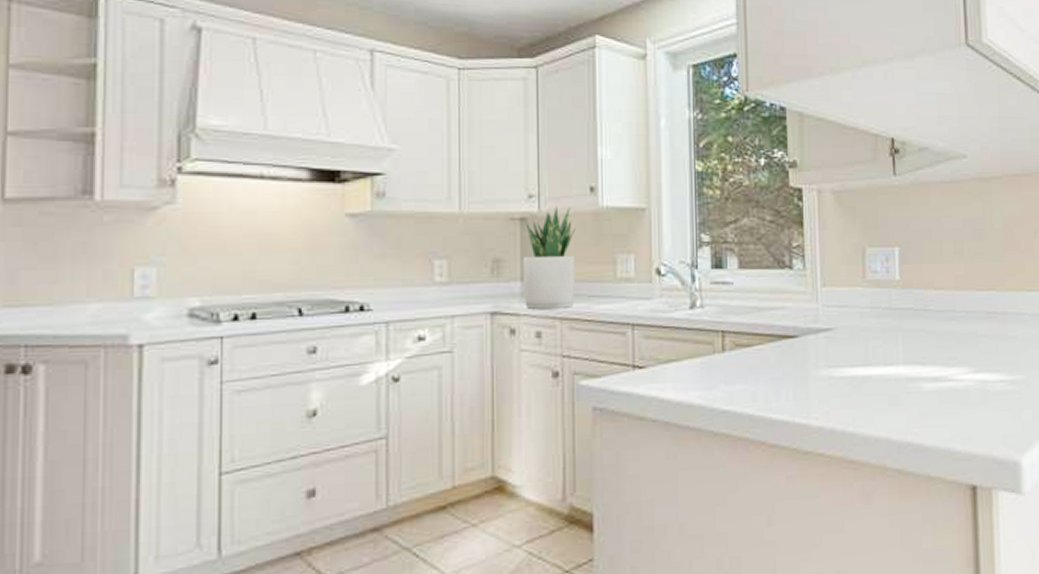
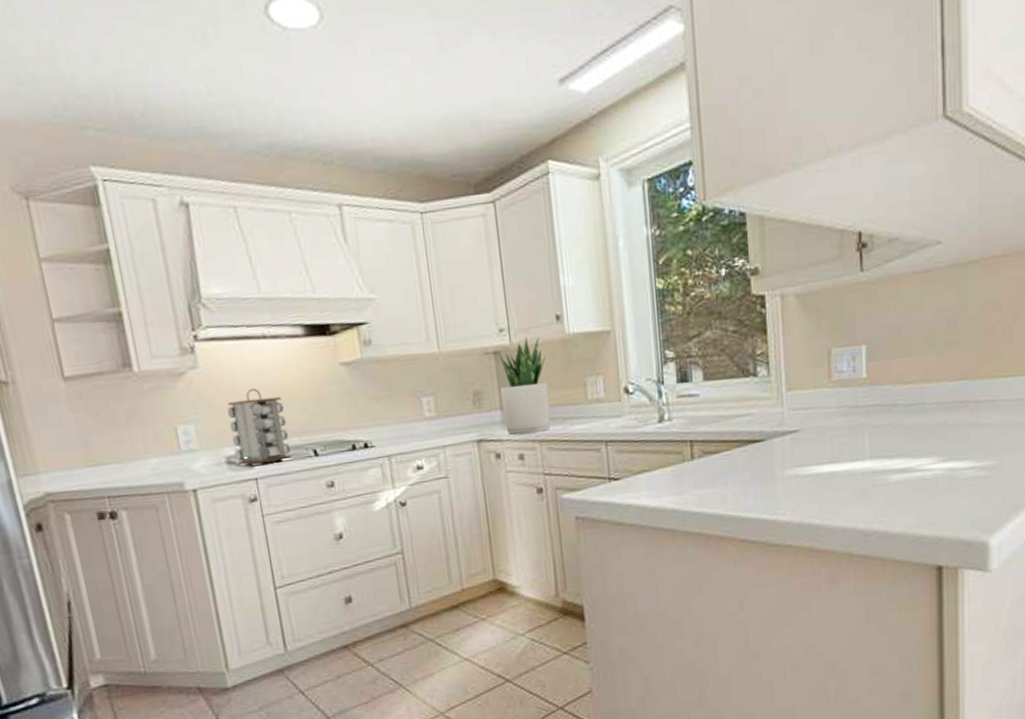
spice rack: none [200,232,270,321] -> present [227,388,291,466]

